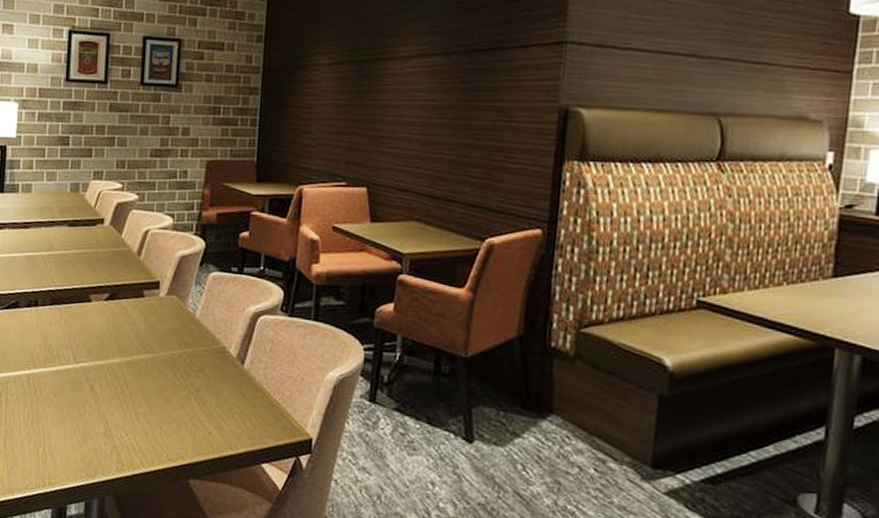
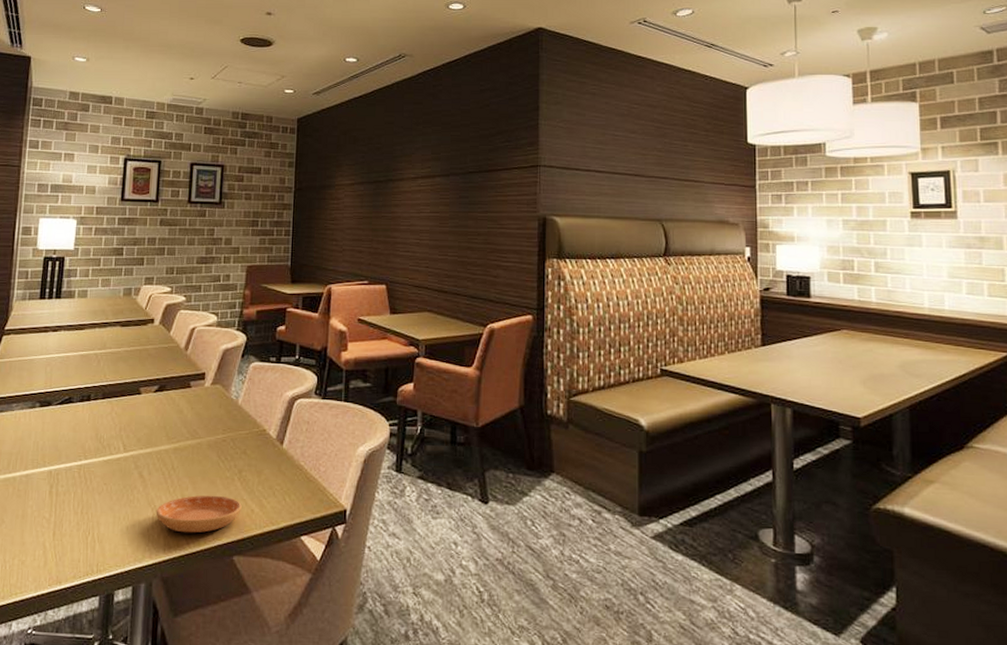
saucer: none [108,413,199,453] -> present [155,495,242,533]

